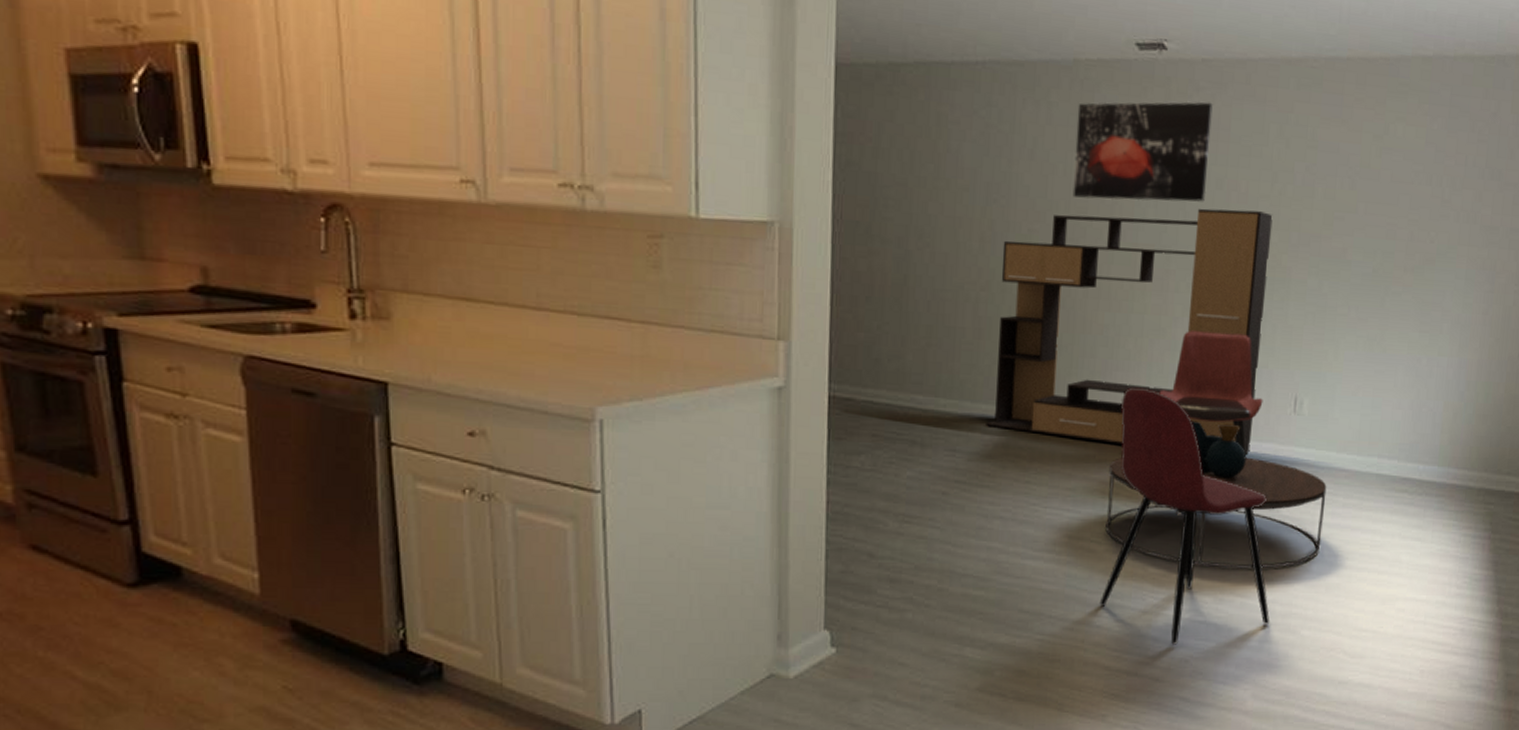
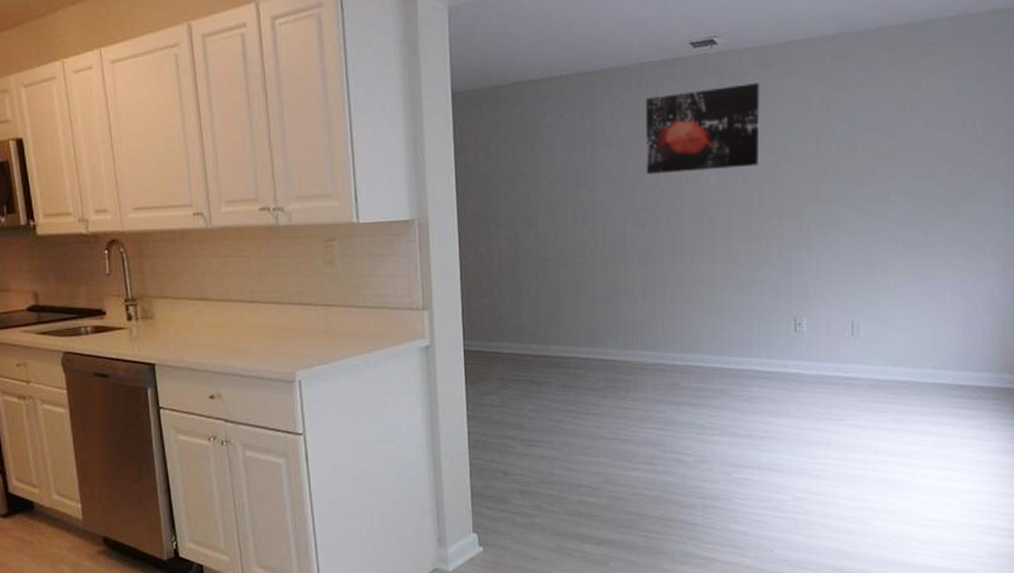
media console: present [986,208,1273,454] -> none [588,168,820,374]
dining chair: present [1099,387,1270,645] -> none [693,324,844,537]
coffee table: present [1105,420,1327,569] -> none [693,348,887,471]
dining chair: present [1159,331,1263,454] -> none [731,273,823,374]

